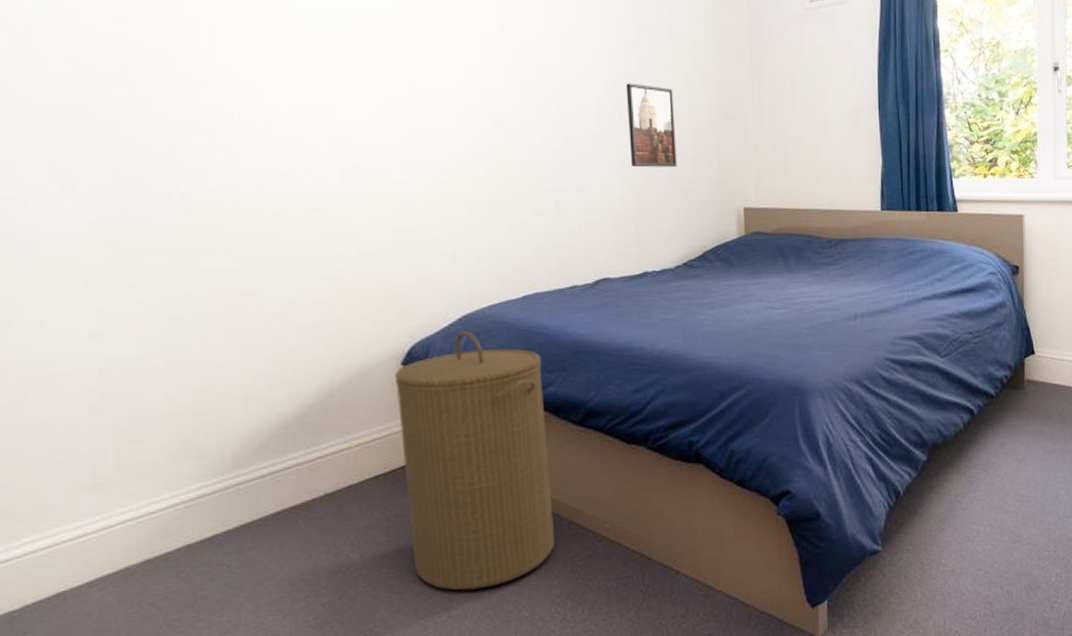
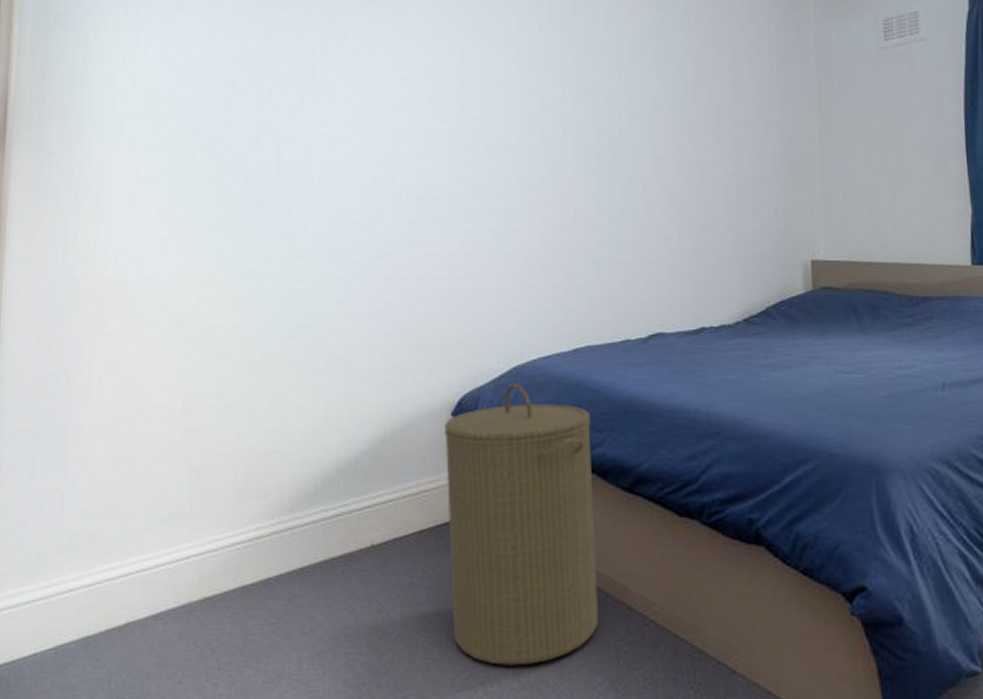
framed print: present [625,83,677,168] -> none [685,130,738,217]

